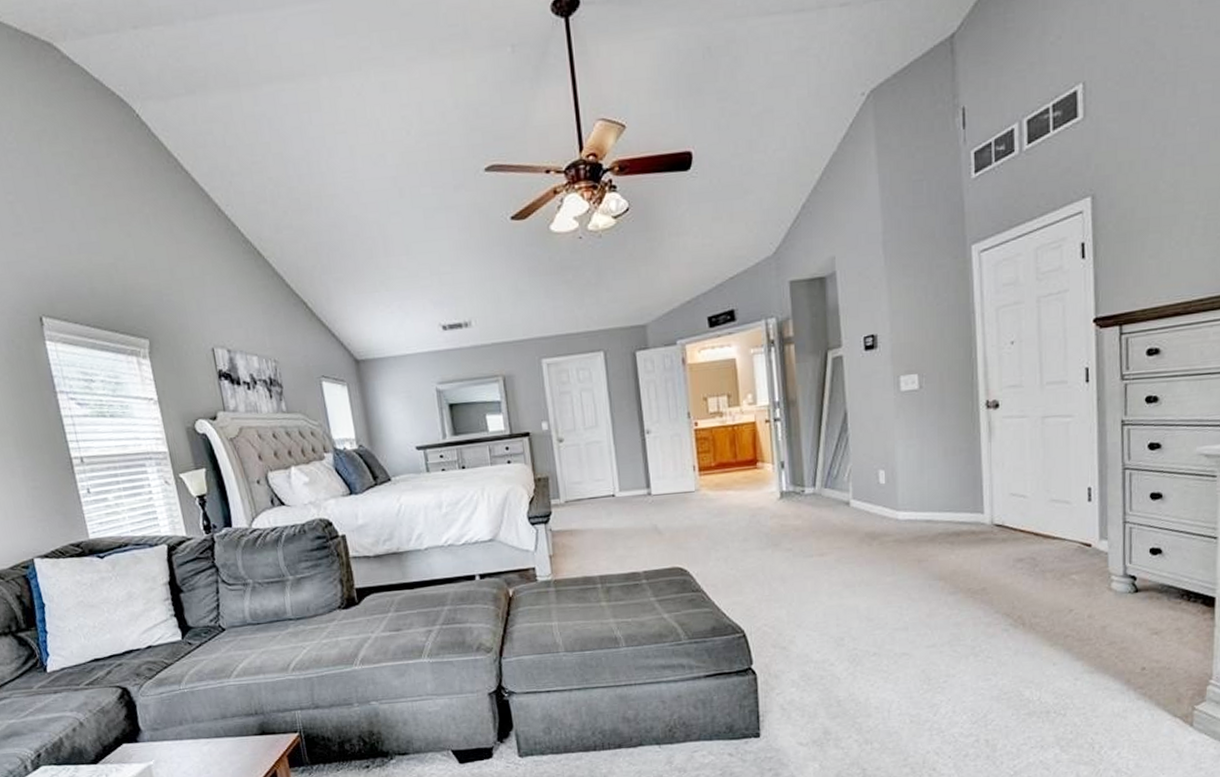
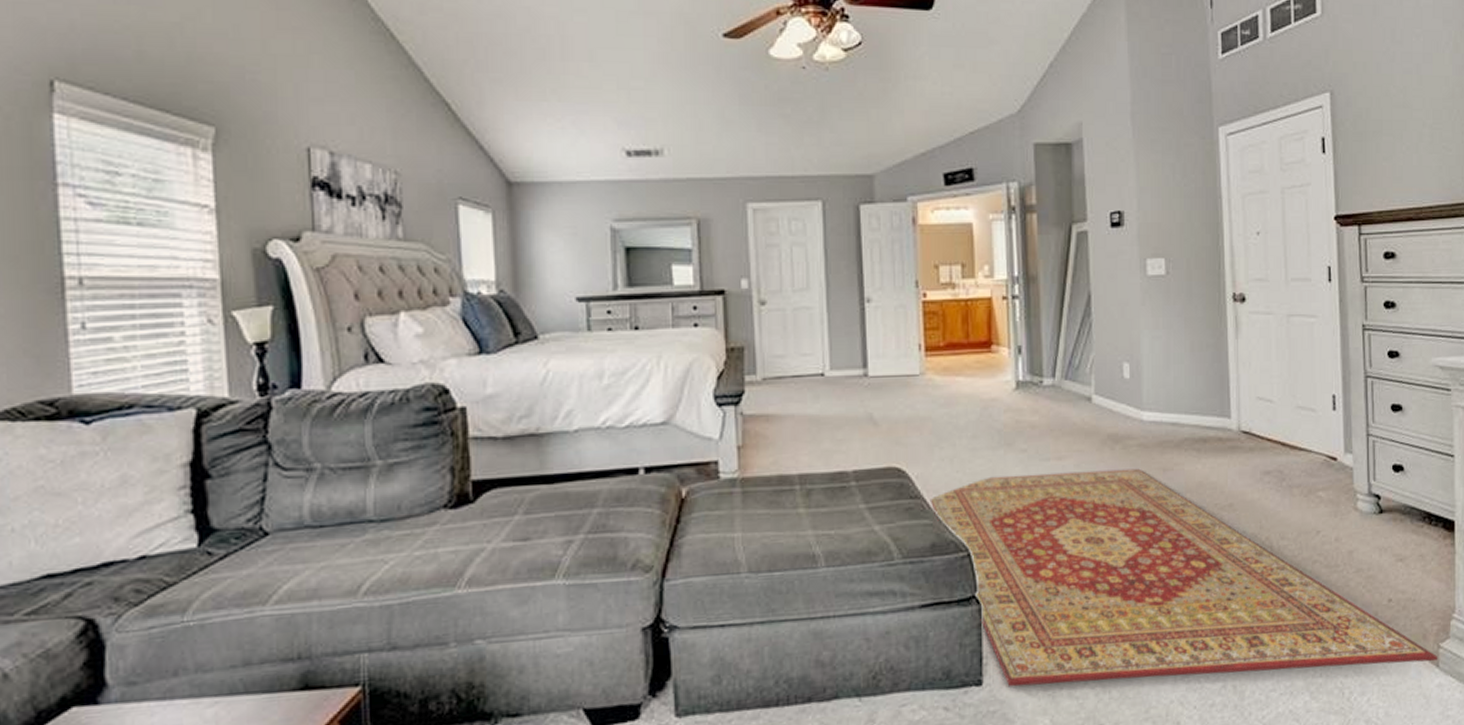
rug: none [709,560,1193,739] -> present [930,468,1438,687]

